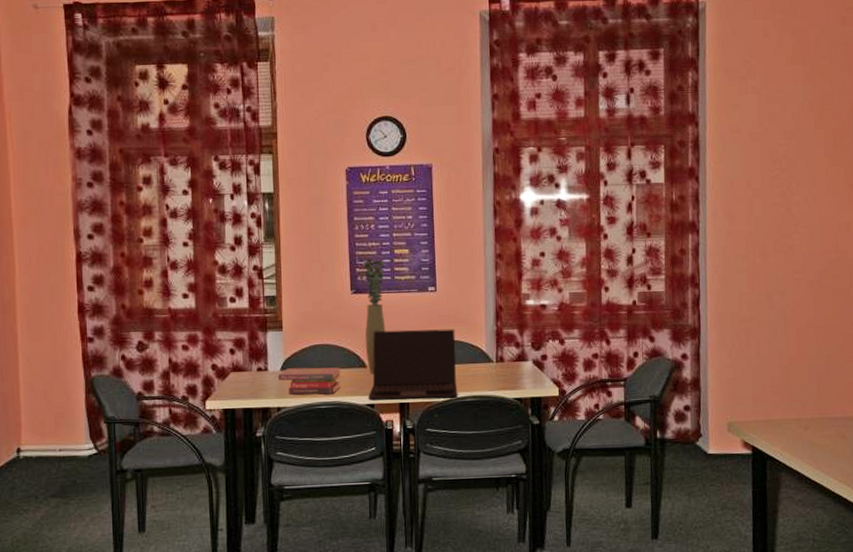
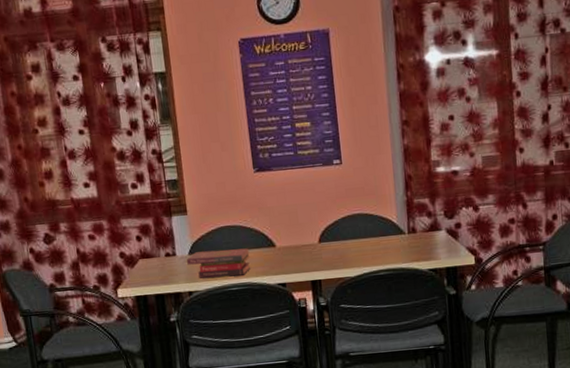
vase: present [363,254,386,374] -> none [263,129,292,253]
laptop: present [368,329,458,400] -> none [279,202,371,279]

